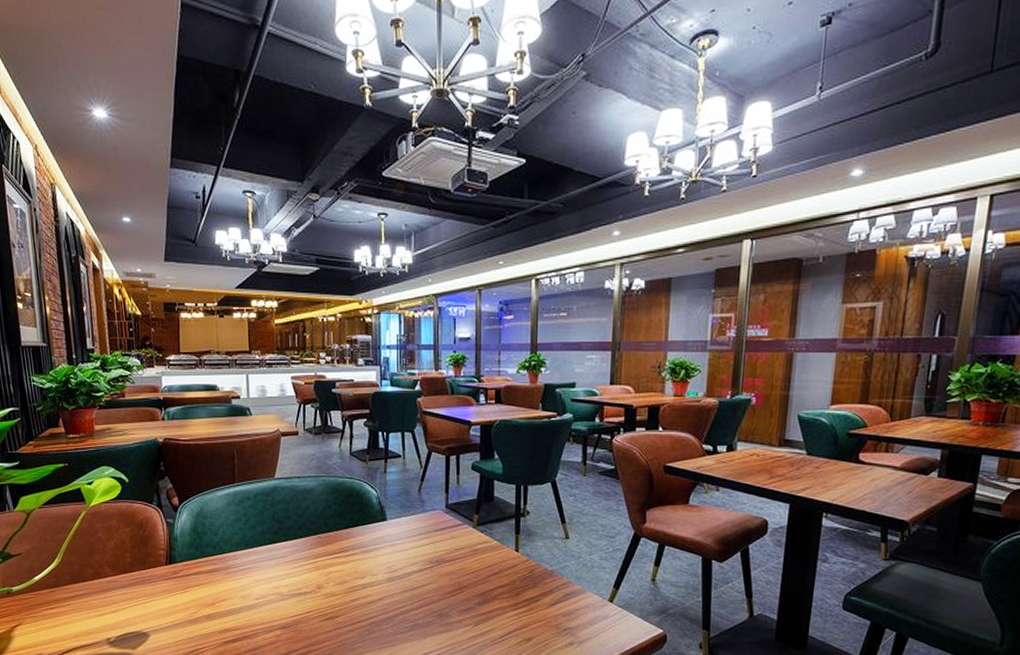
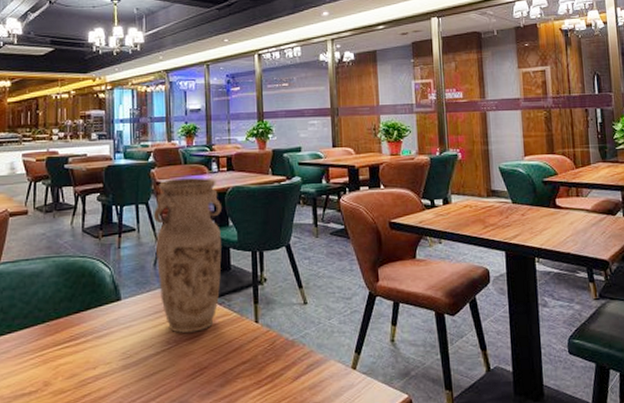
vase: none [418,408,487,555] -> present [153,177,222,333]

